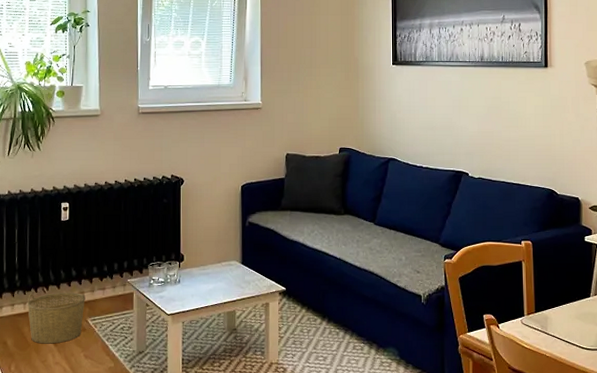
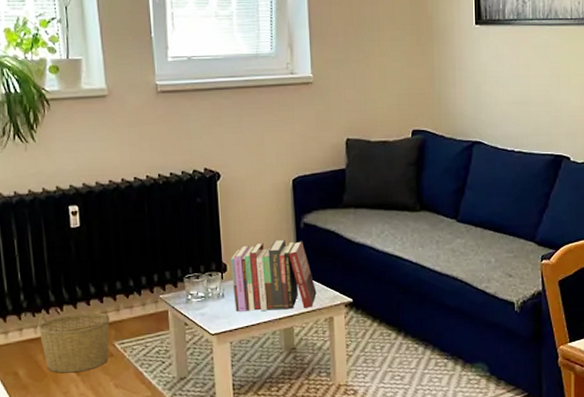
books: none [187,235,256,297] -> present [231,239,317,313]

